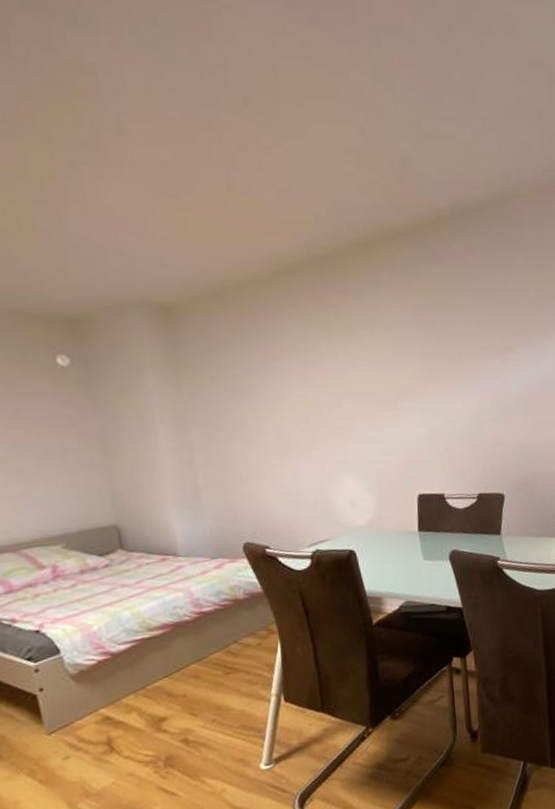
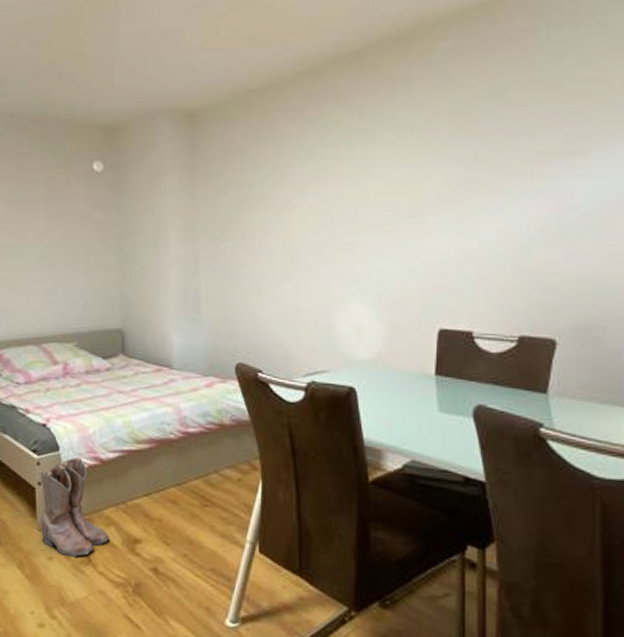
boots: none [41,655,132,752] -> present [41,456,109,557]

